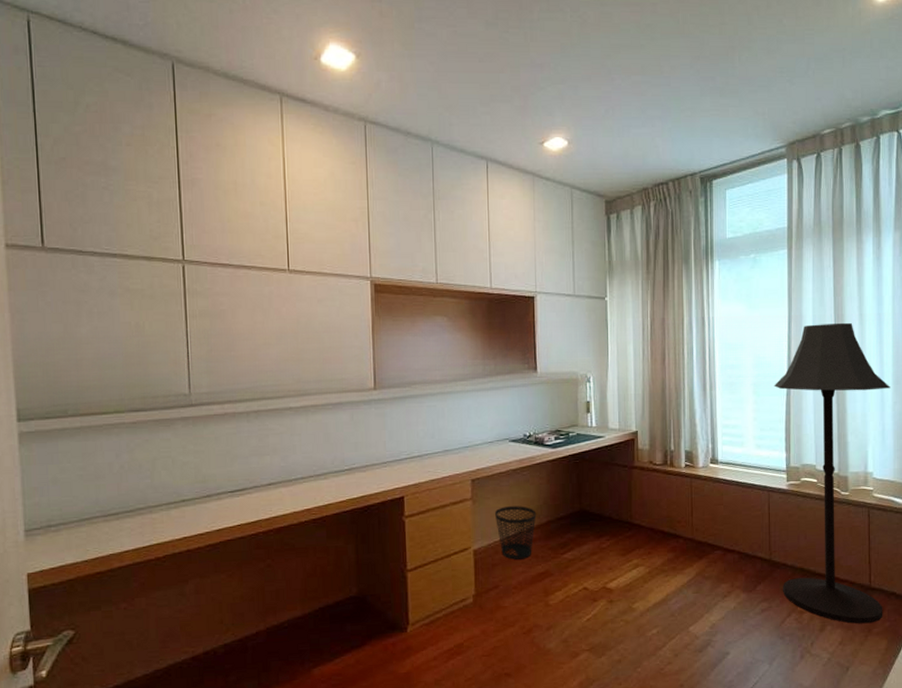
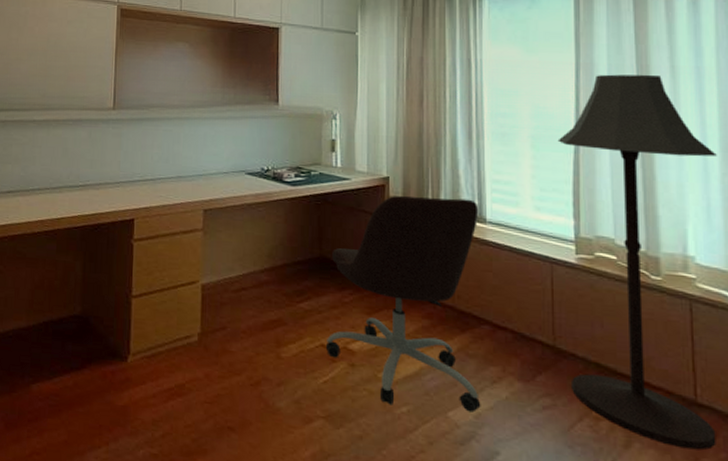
wastebasket: present [494,506,537,560] -> none [225,242,271,302]
office chair: none [587,444,715,630] -> present [325,195,481,412]

